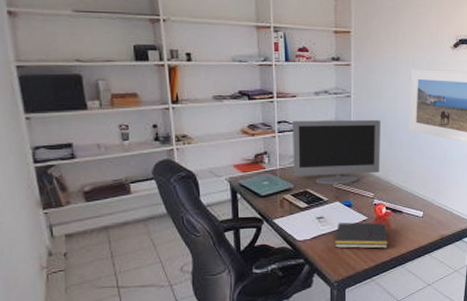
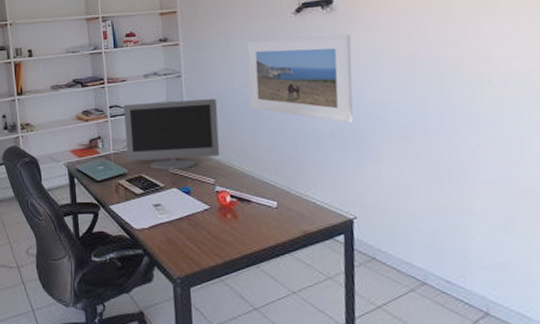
notepad: present [335,222,388,249] -> none [175,210,237,243]

